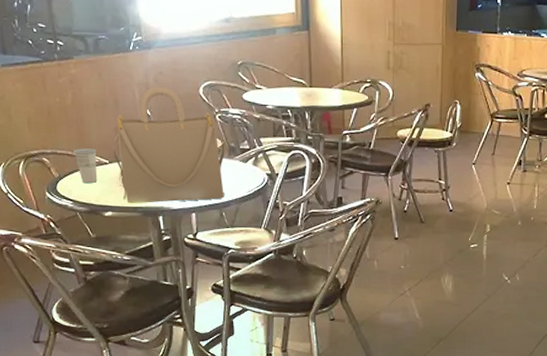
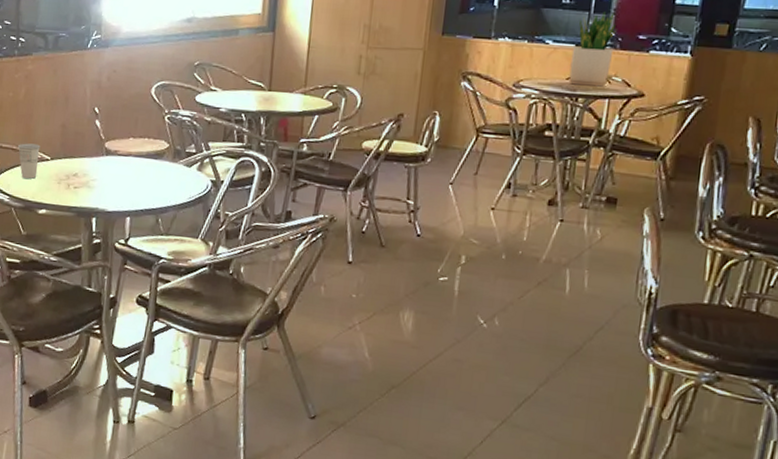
handbag: present [113,86,225,204] -> none [56,84,170,205]

